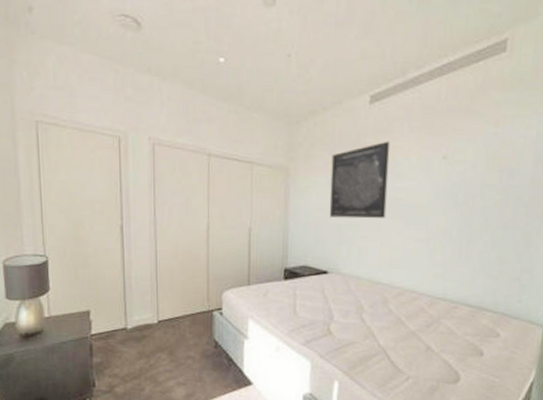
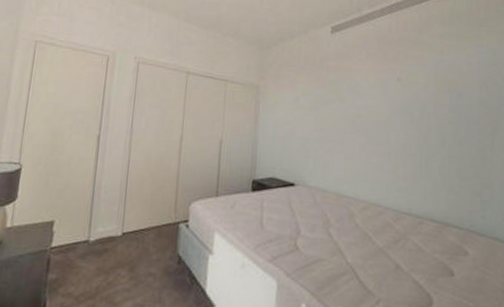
wall art: present [329,141,391,219] -> none [296,64,351,133]

